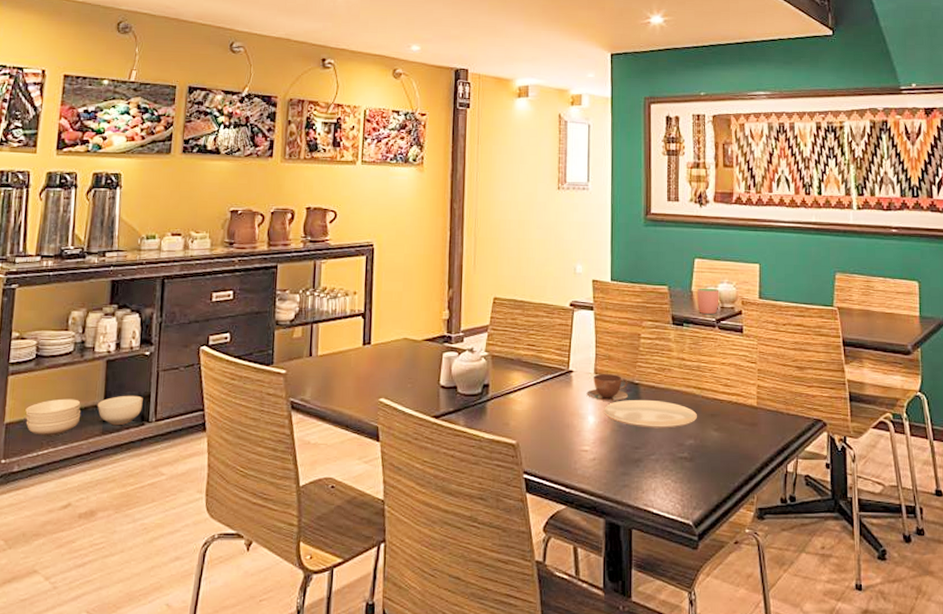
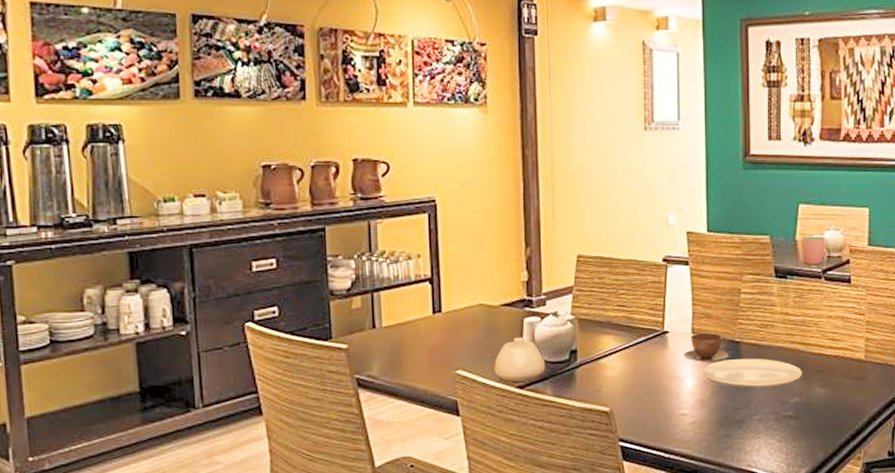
bowl: present [25,398,81,436] -> none [48,387,115,429]
bowl: present [97,395,143,426] -> none [132,380,186,414]
sugar bowl: none [413,370,460,412] -> present [494,337,546,382]

